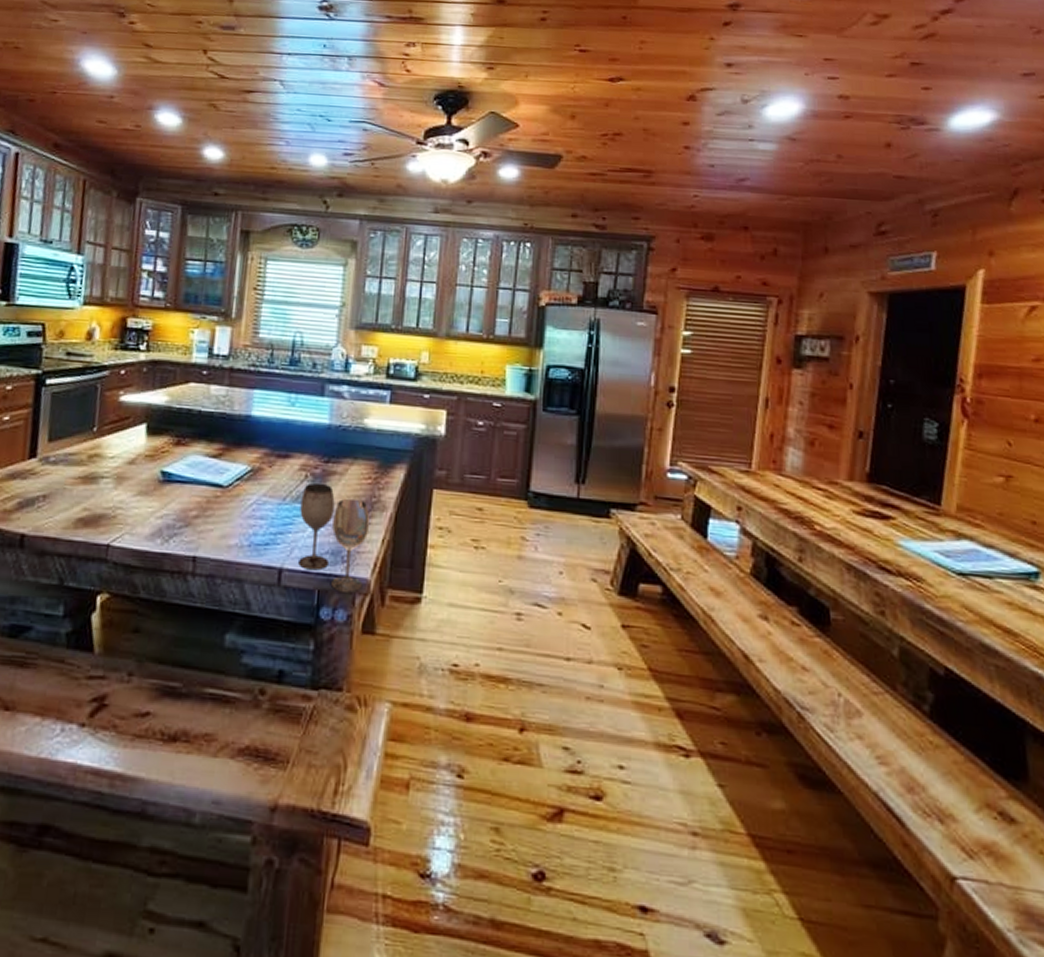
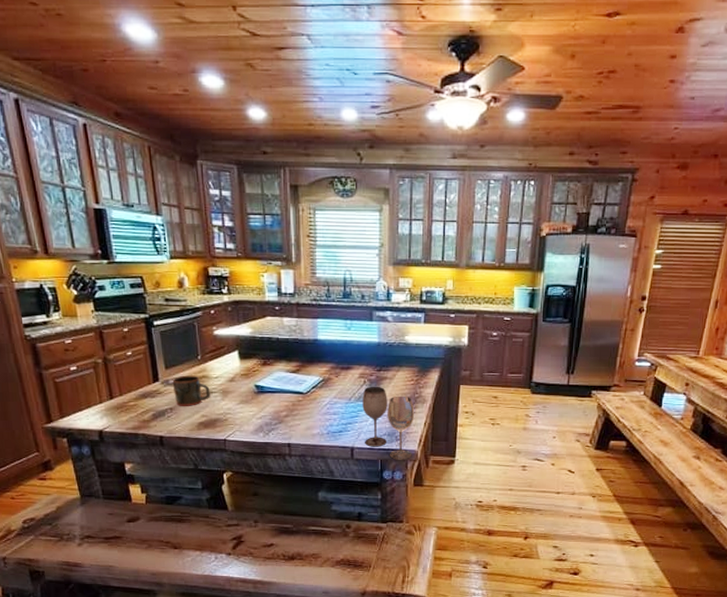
mug: none [52,451,101,495] -> present [172,375,210,406]

